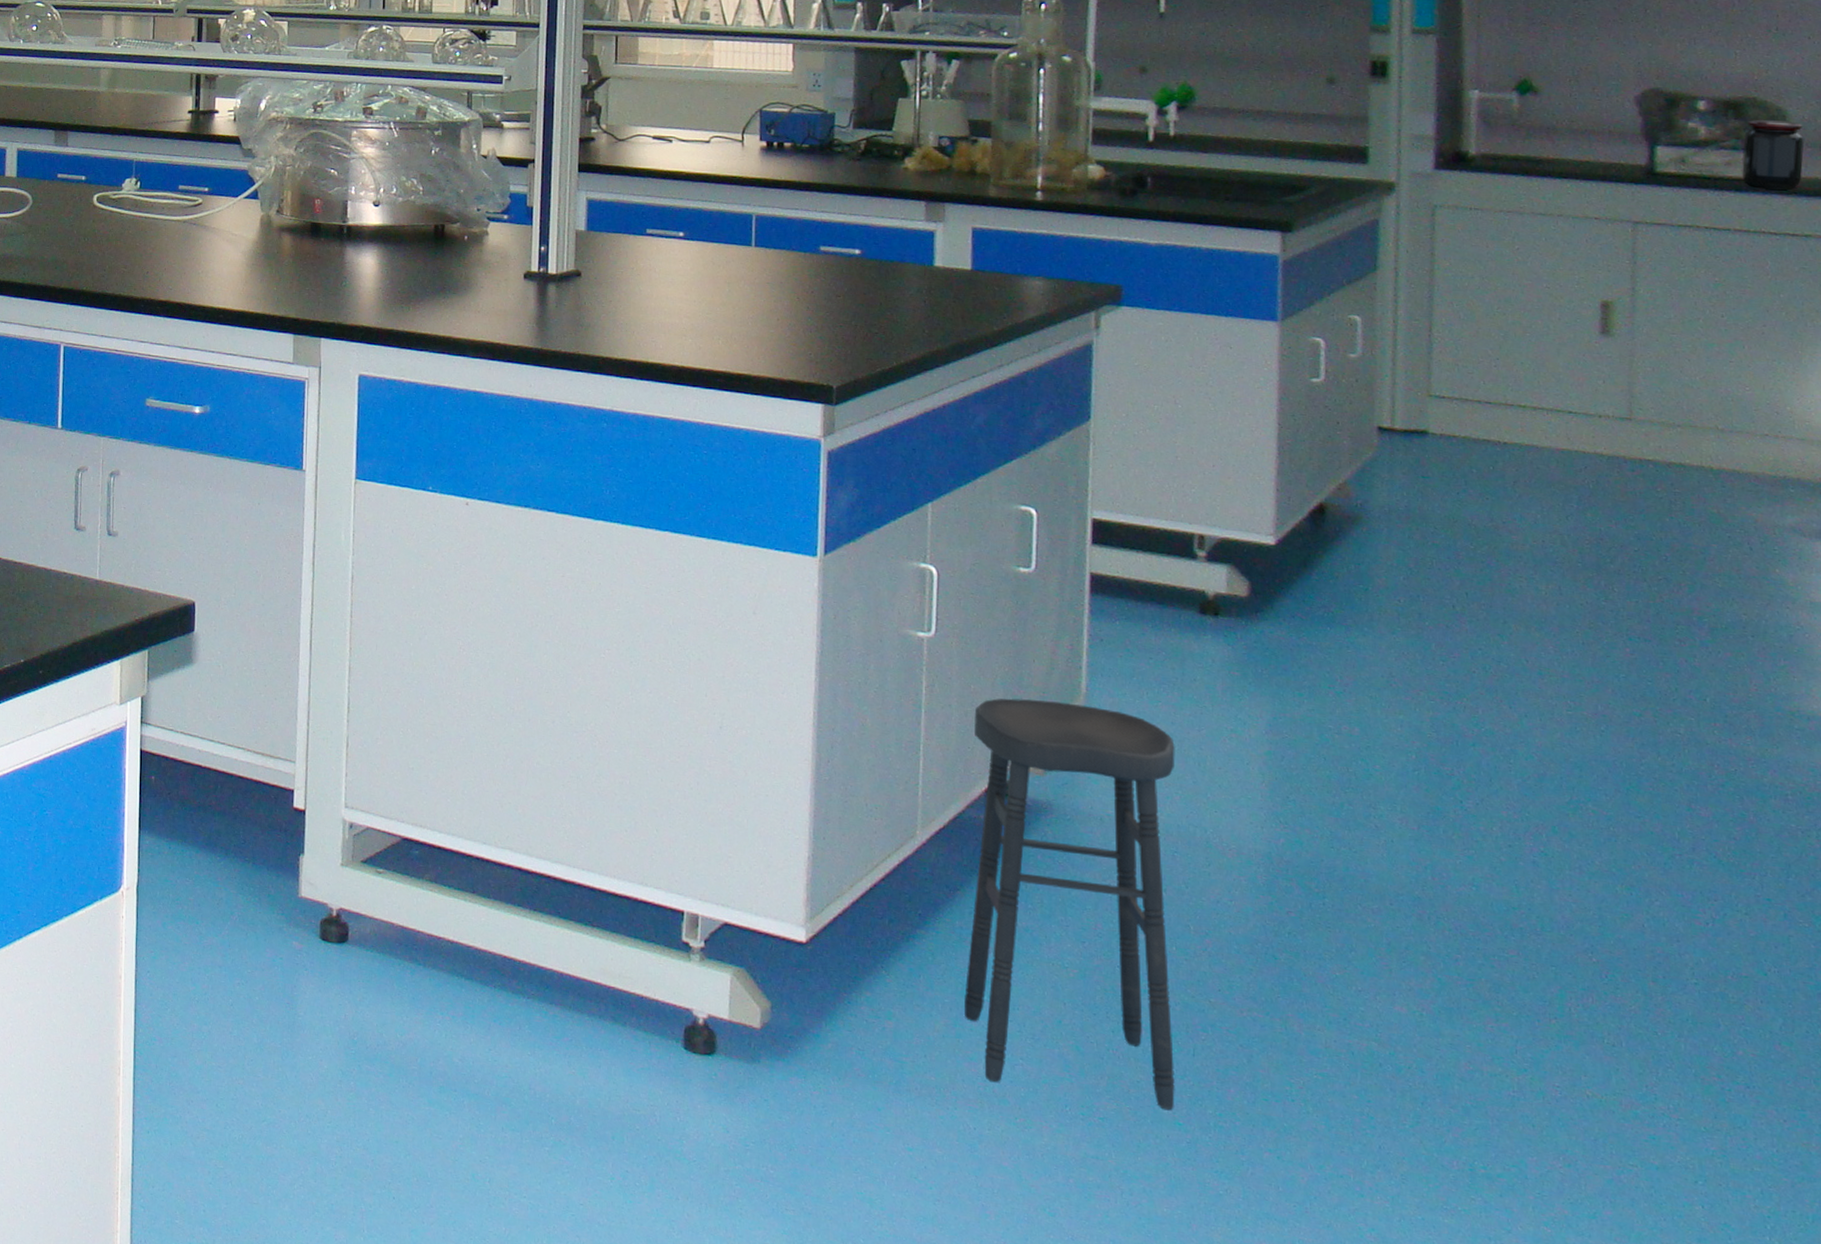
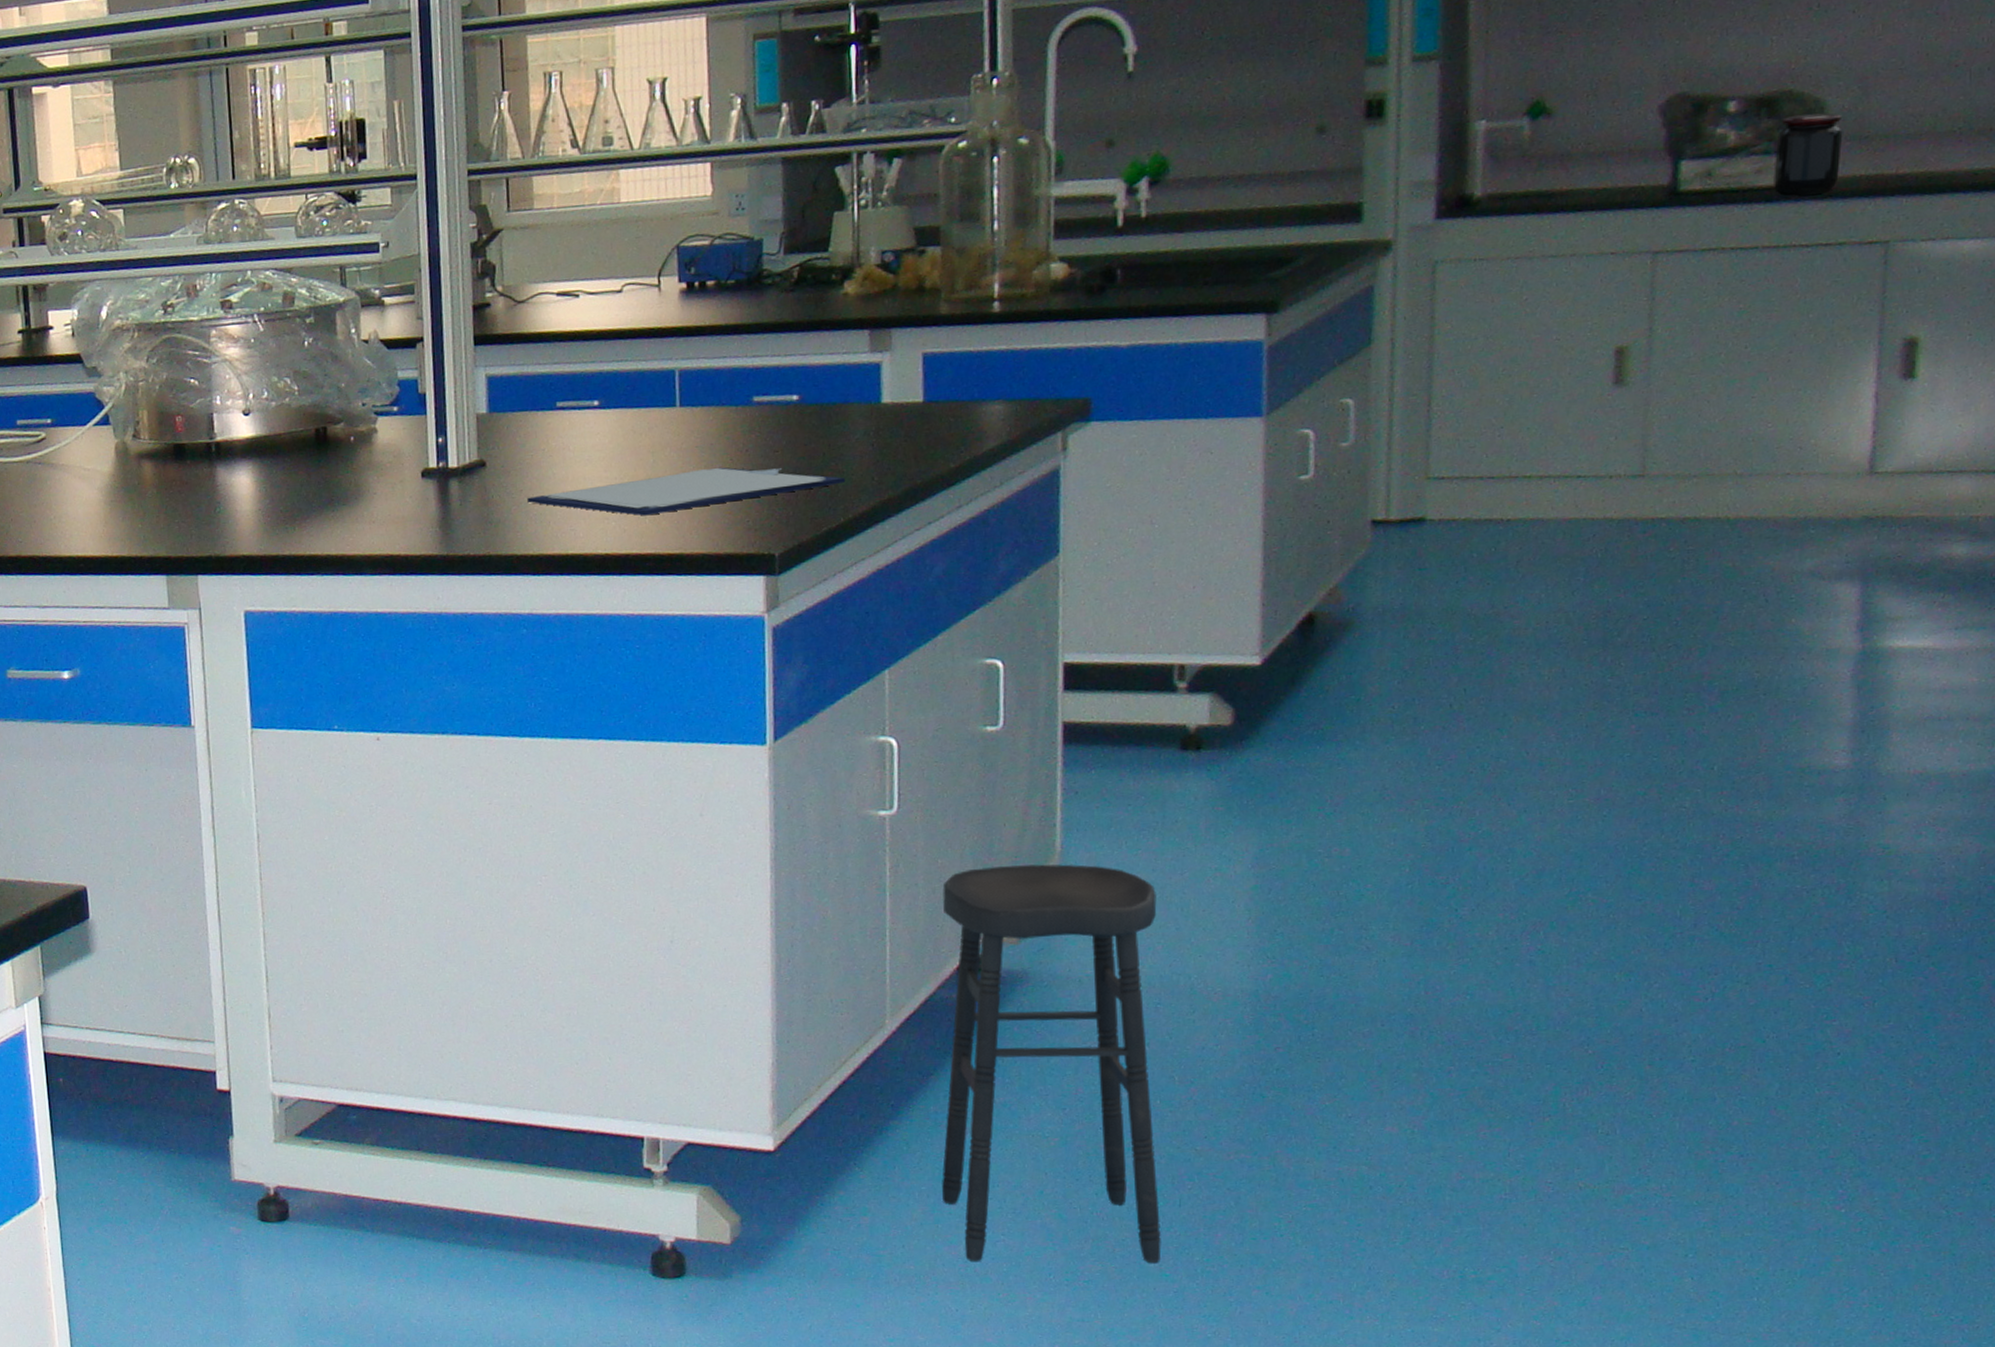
notepad: none [615,303,899,338] -> present [527,467,845,516]

